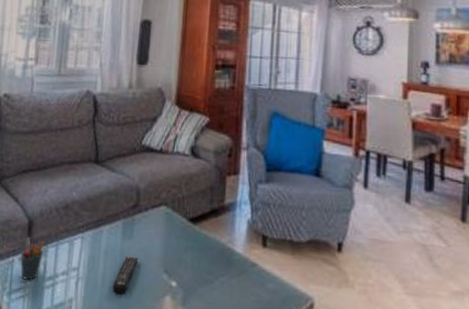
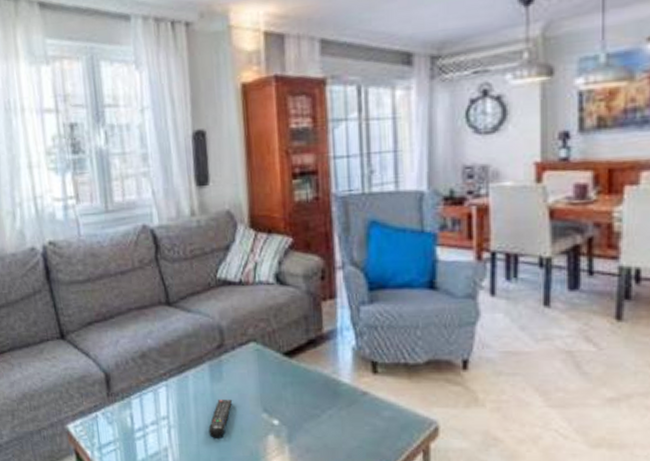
pen holder: present [20,236,44,280] -> none [103,390,127,434]

